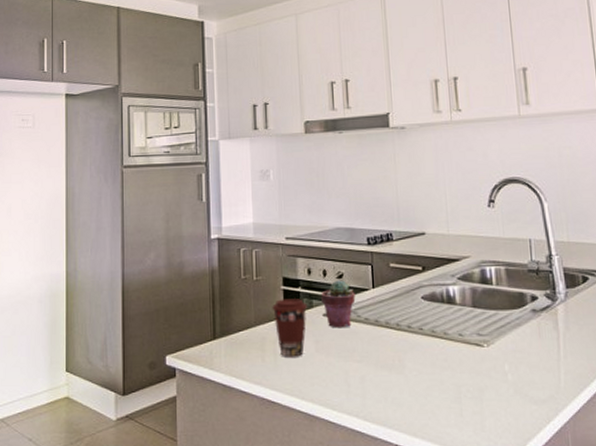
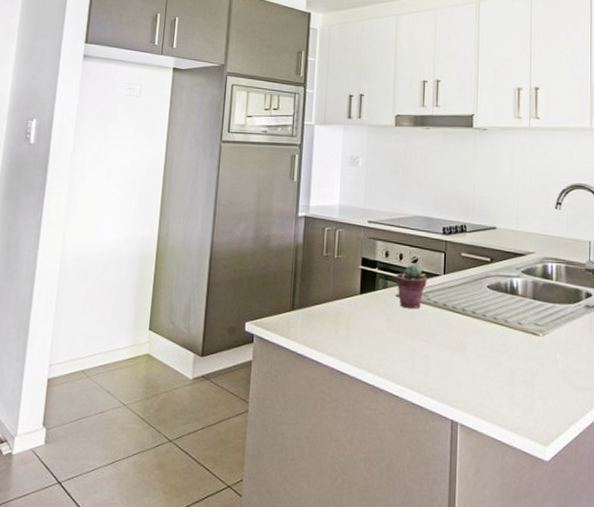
coffee cup: present [272,299,308,357] -> none [349,278,383,333]

